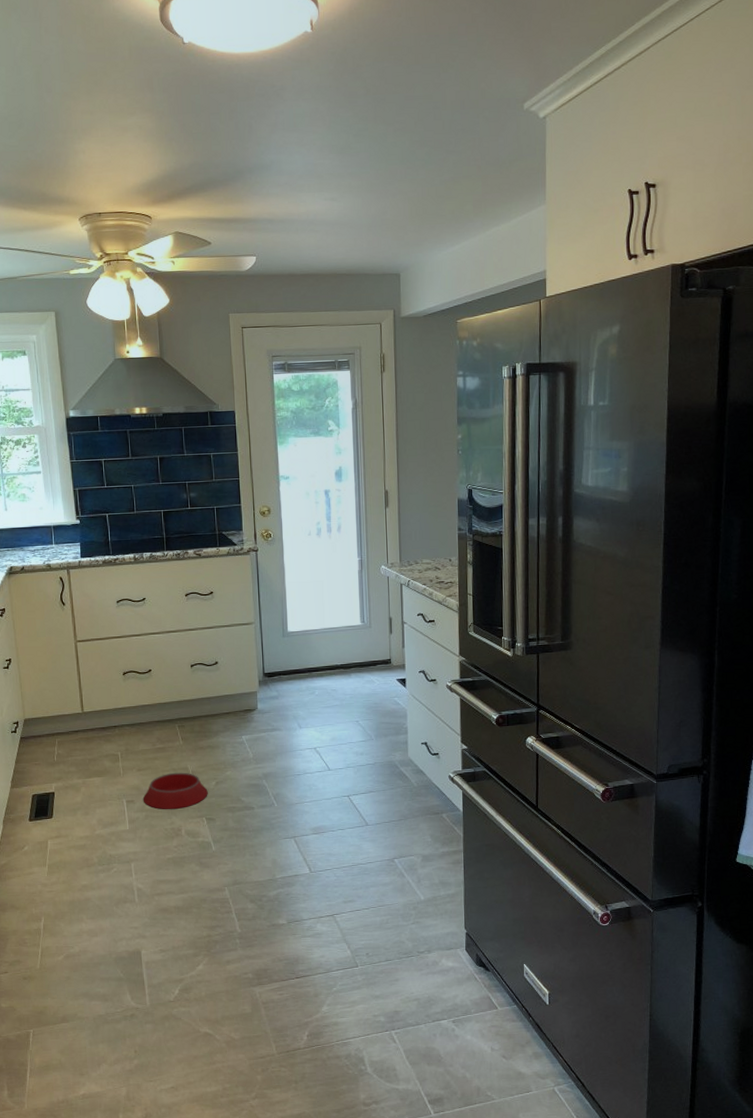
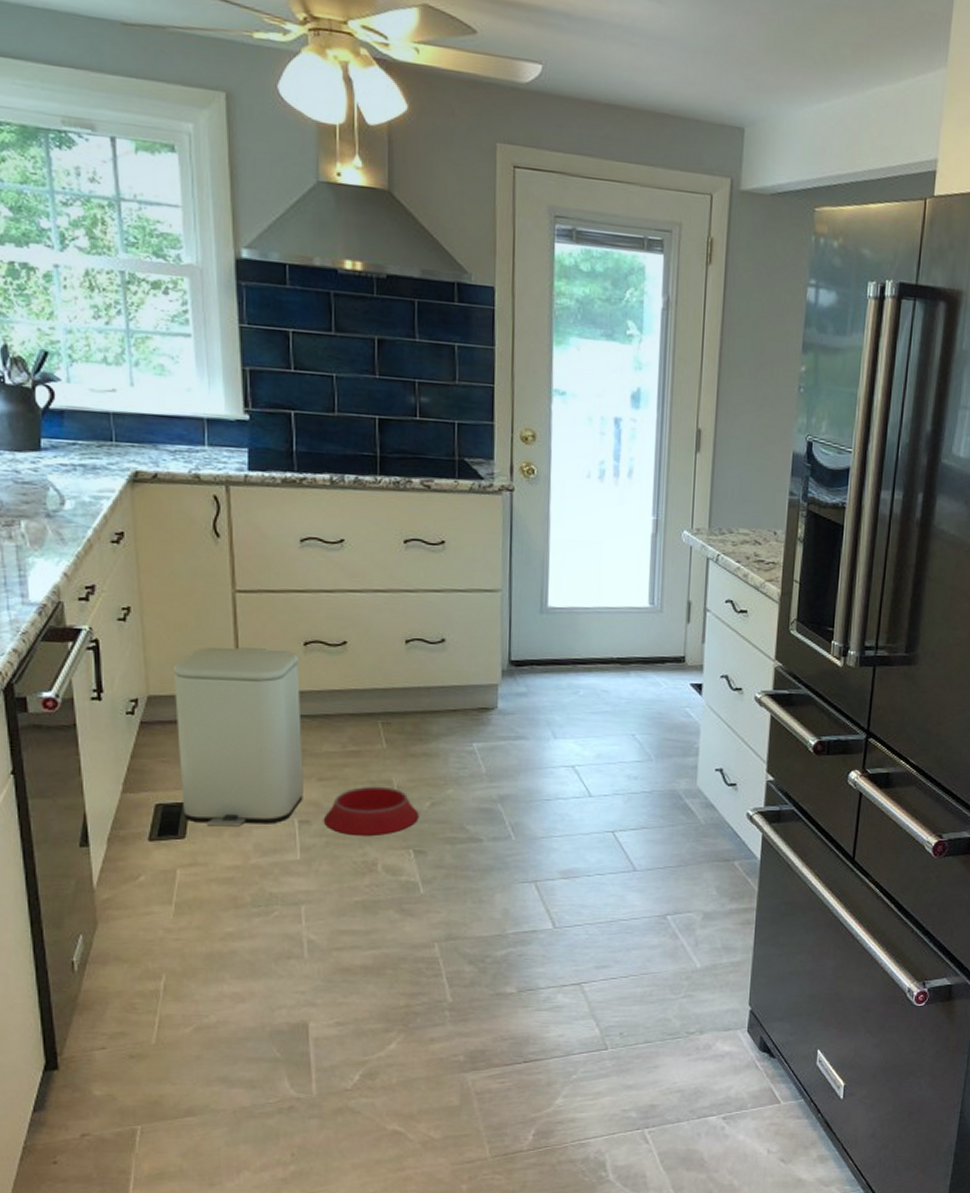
pedal bin: none [39,679,128,808] -> present [173,647,303,827]

